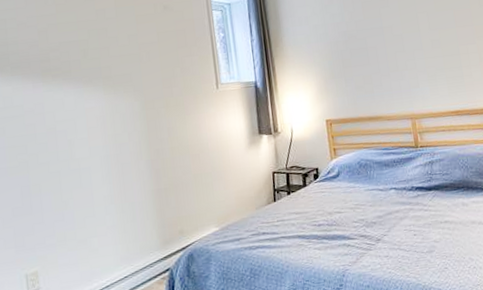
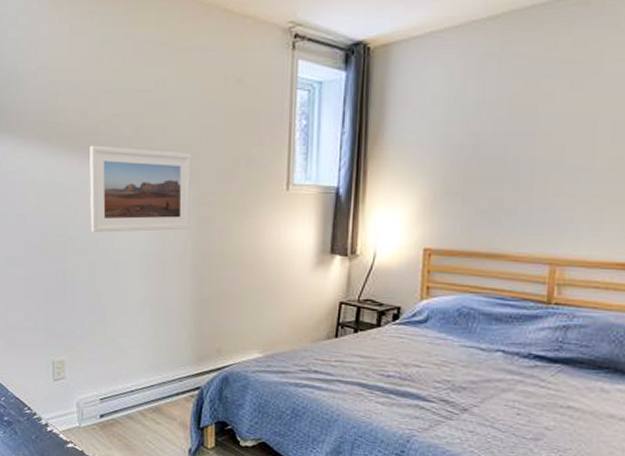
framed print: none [42,68,142,146] -> present [89,145,192,232]

